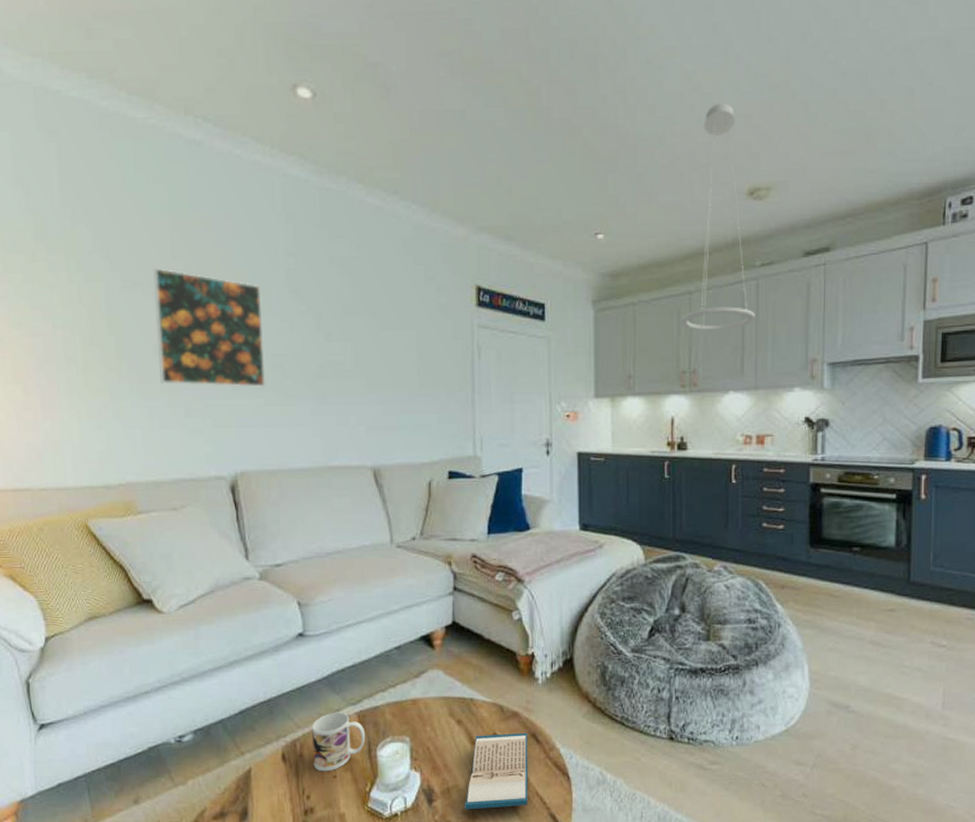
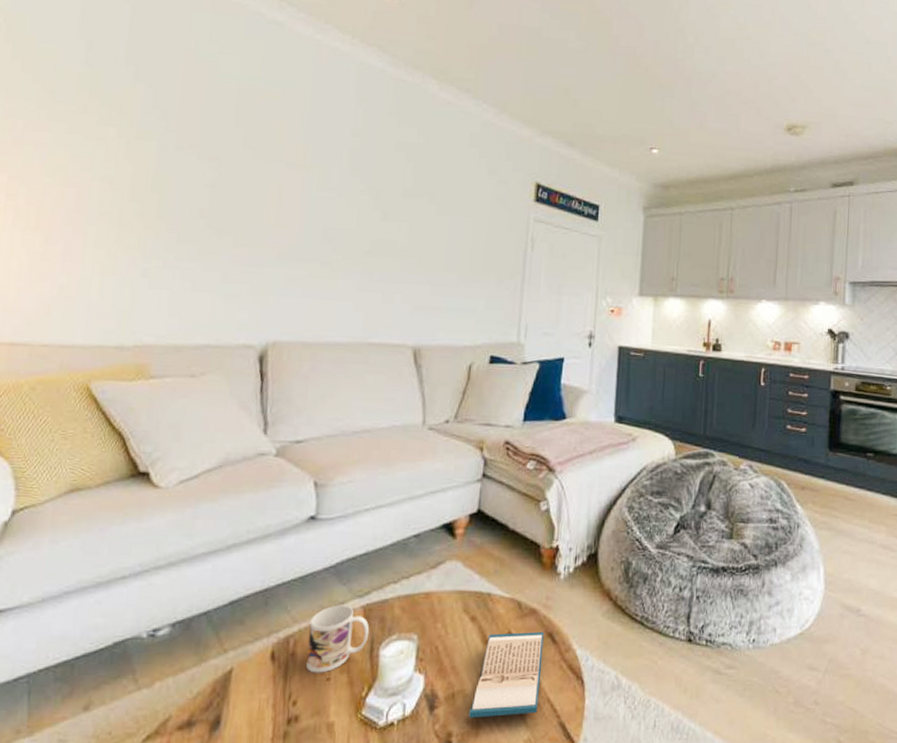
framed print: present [153,268,266,387] -> none [200,133,321,259]
pendant light: present [680,103,755,331] -> none [722,51,788,245]

